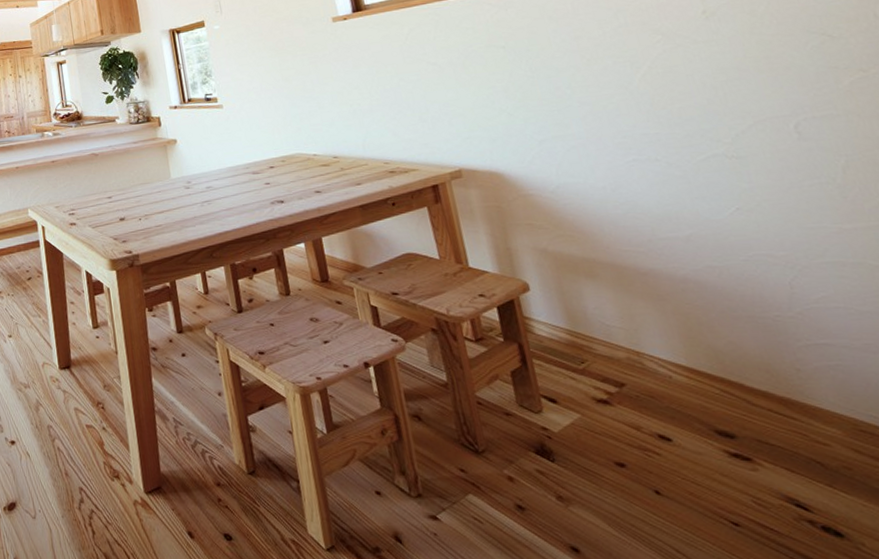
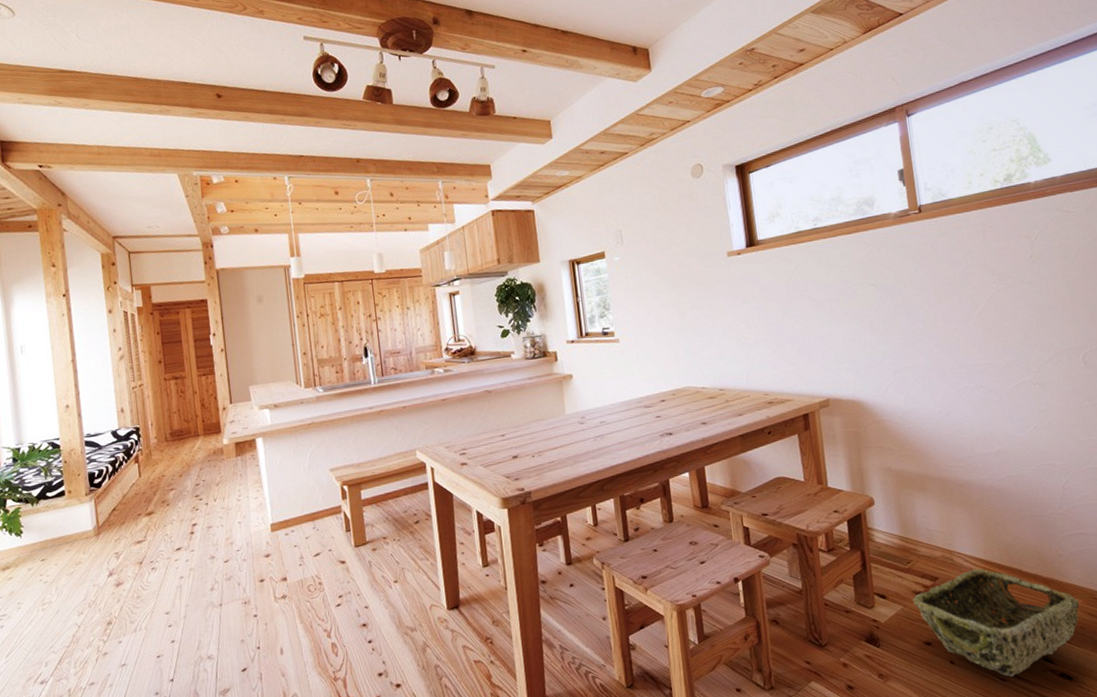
woven basket: none [592,377,840,522] -> present [912,568,1080,677]

